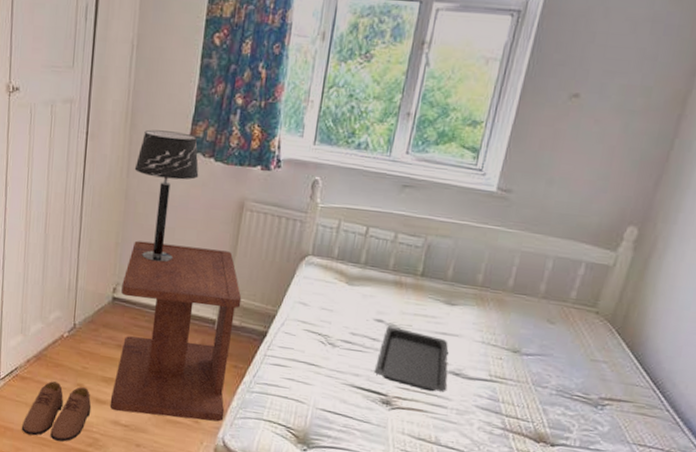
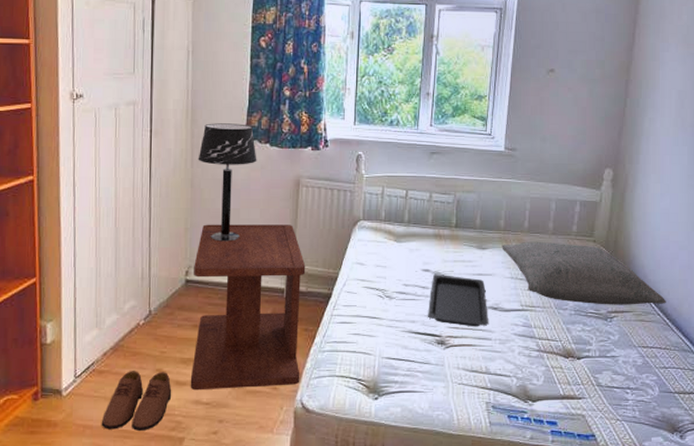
pillow: none [475,302,682,400] -> present [502,241,666,305]

